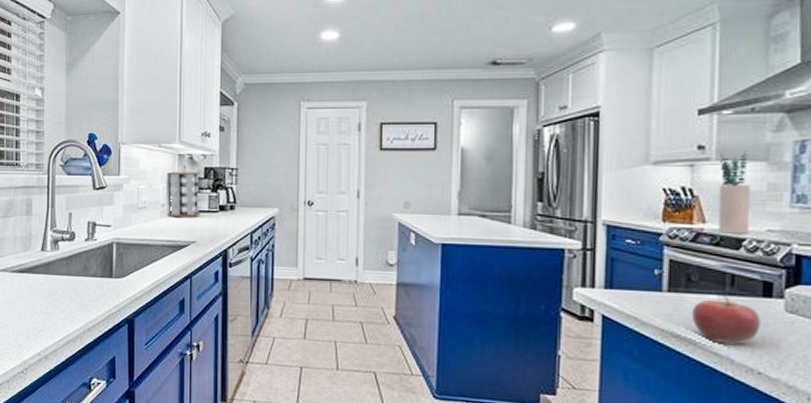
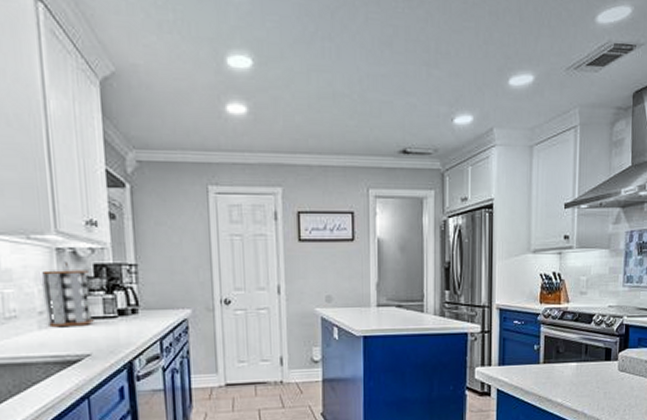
fruit: present [691,295,760,344] -> none [559,362,603,401]
vase: present [718,151,752,234] -> none [577,240,599,311]

